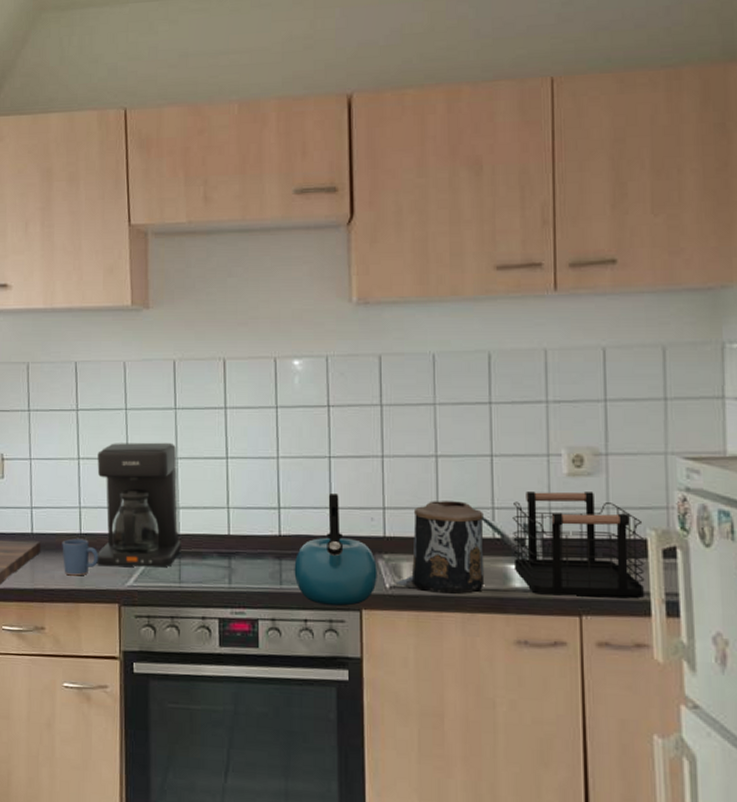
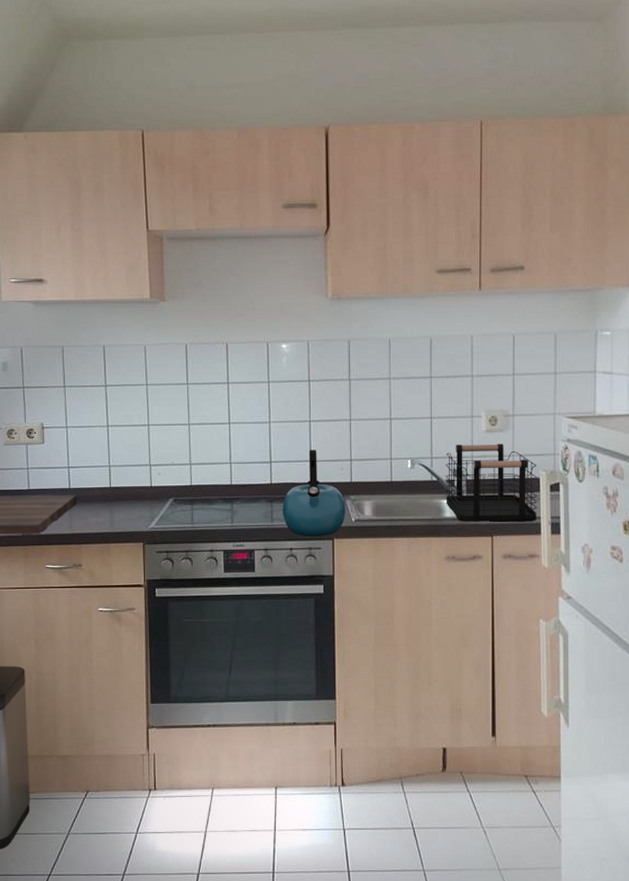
mug: present [62,538,99,576] -> none [95,491,126,522]
coffee maker: present [96,442,181,568] -> none [123,411,193,513]
canister: present [395,501,485,595] -> none [359,453,425,525]

